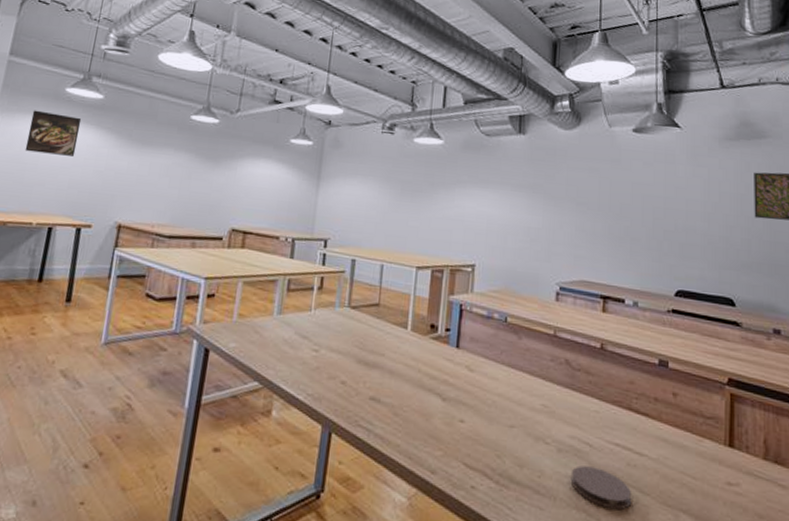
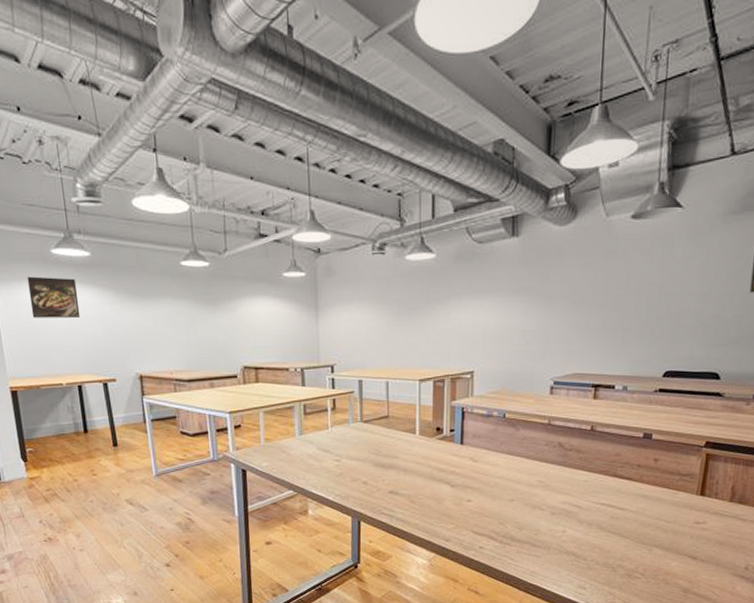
coaster: present [572,465,631,510] -> none [563,523,613,551]

